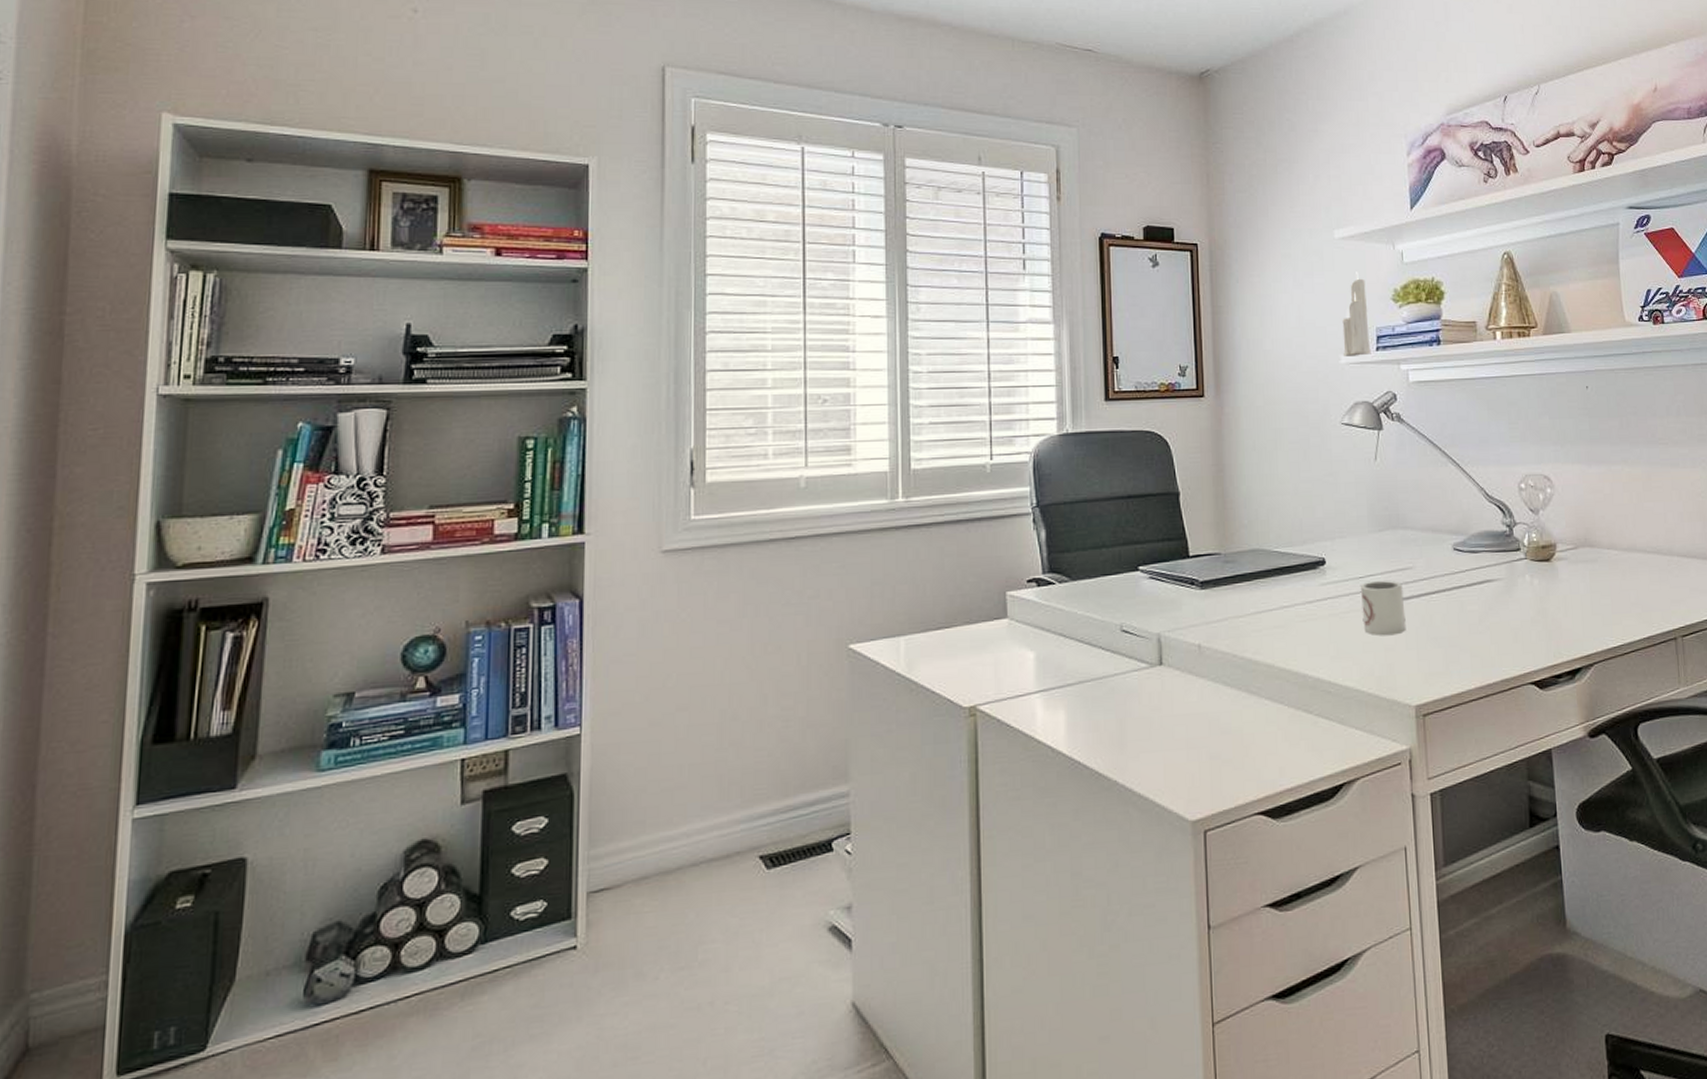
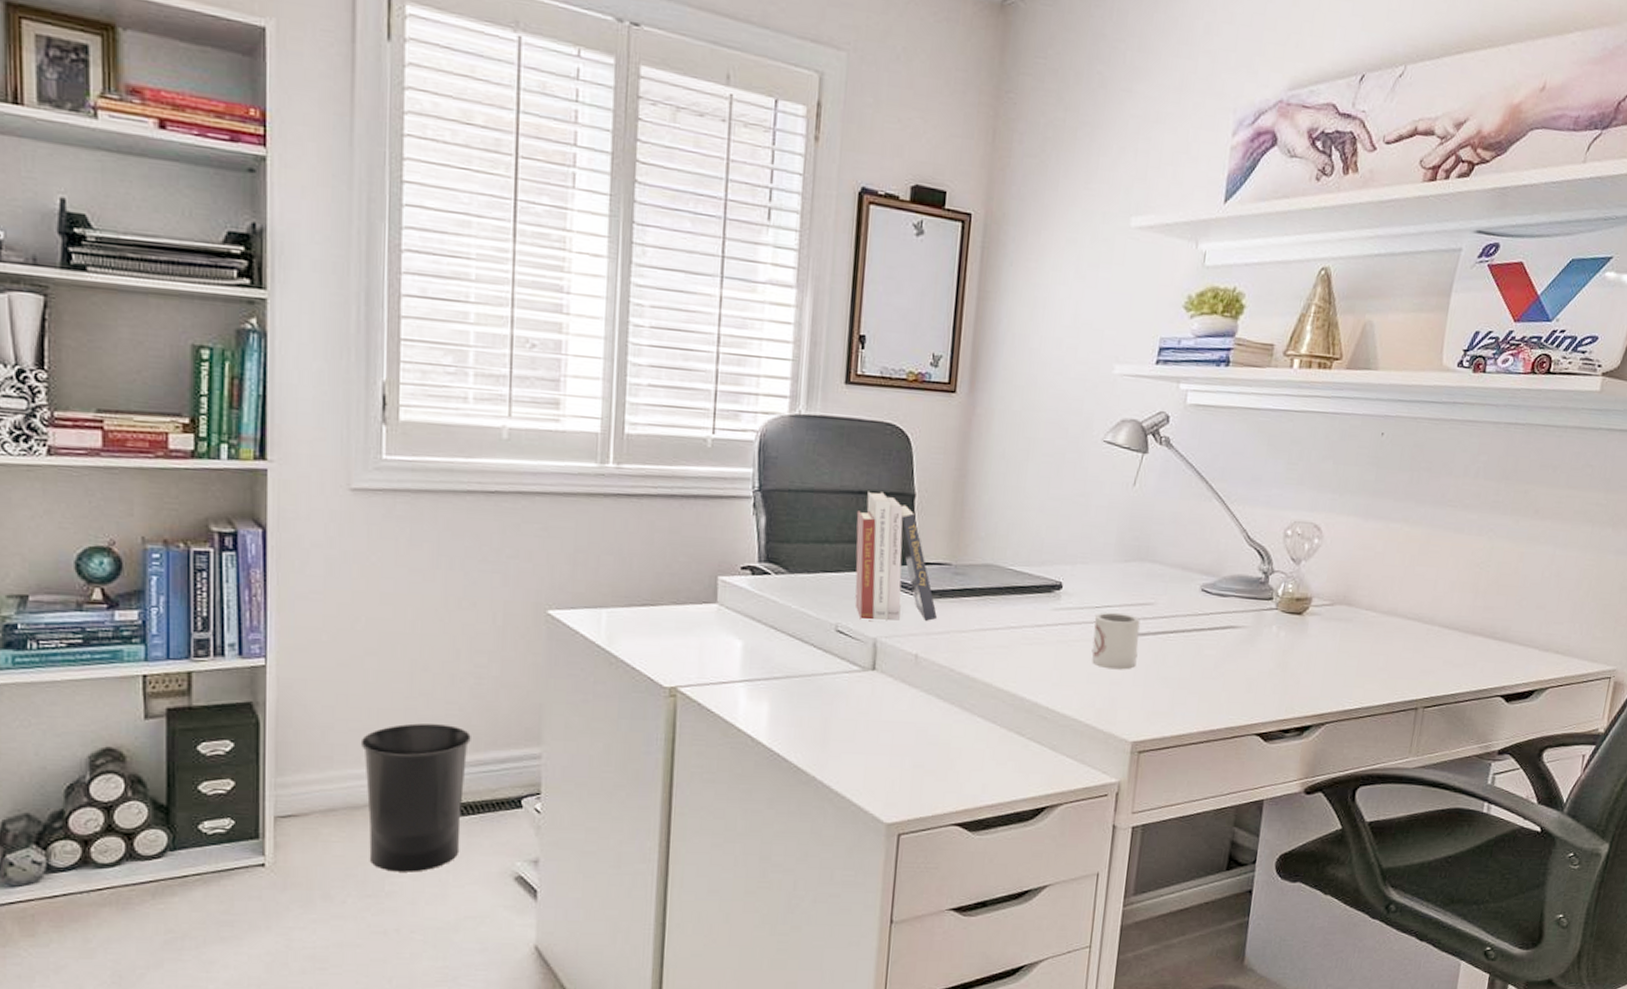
waste bin: none [672,772,780,938] -> present [360,723,471,872]
books: none [1128,494,1215,618] -> present [855,491,938,622]
candle: present [1342,271,1371,356] -> none [1118,269,1157,368]

